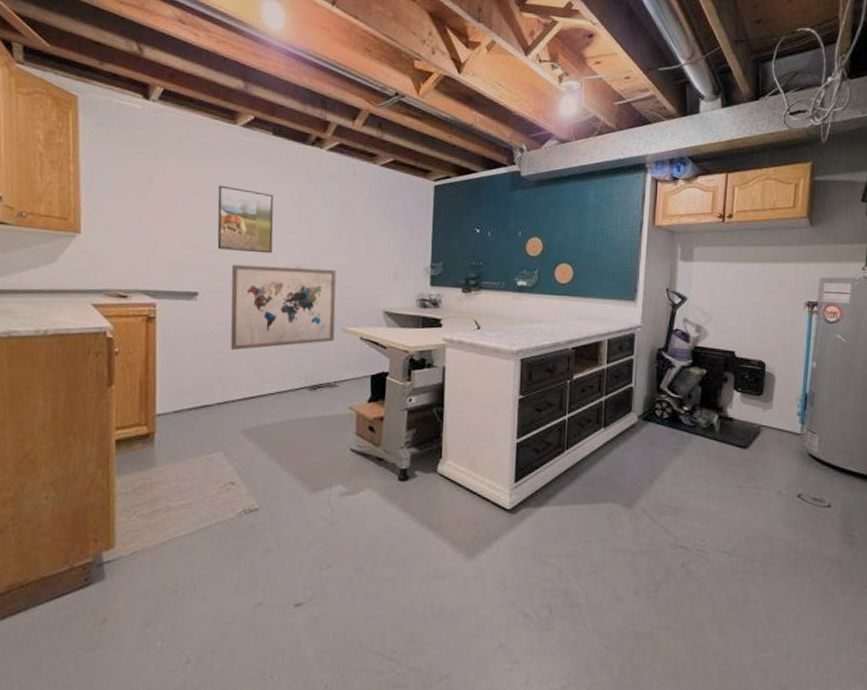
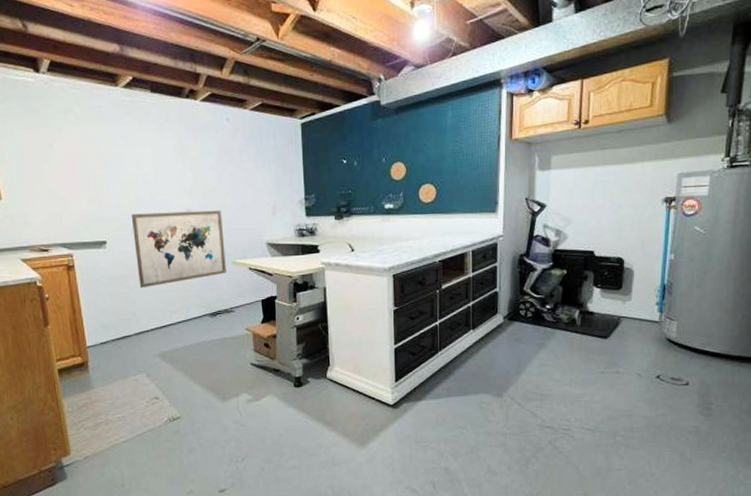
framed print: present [217,185,274,254] -> none [110,144,164,202]

